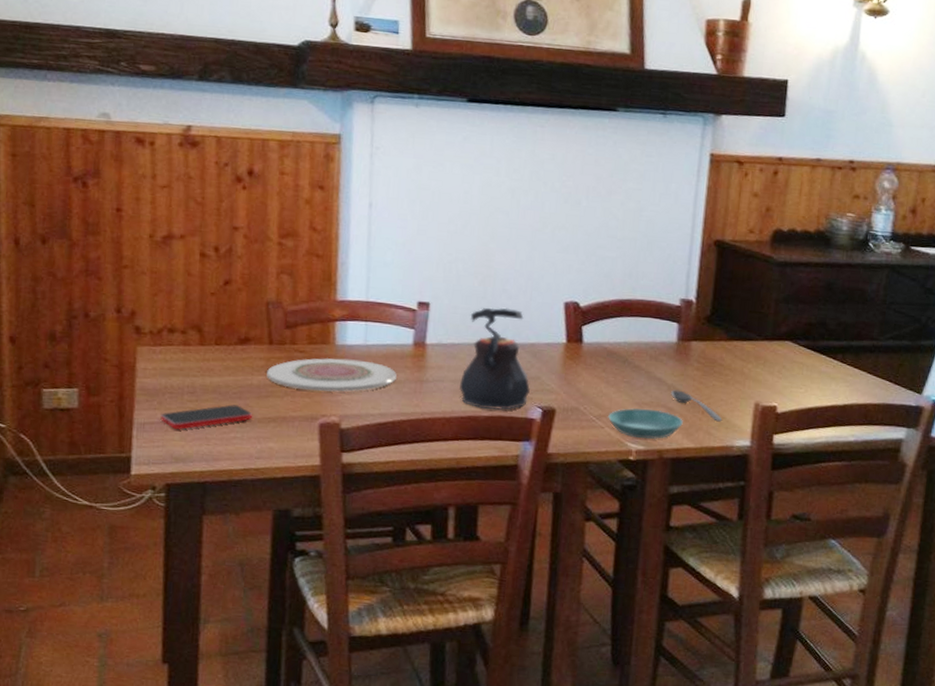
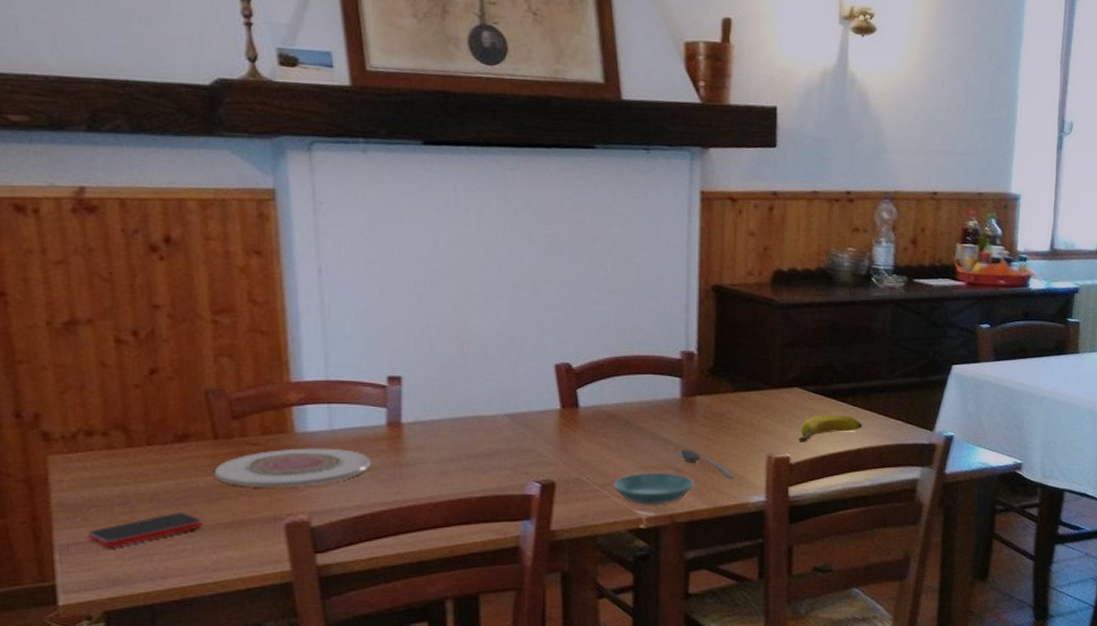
teapot: present [460,308,530,411] -> none [445,375,525,490]
banana: none [786,368,851,394] -> present [799,414,863,442]

